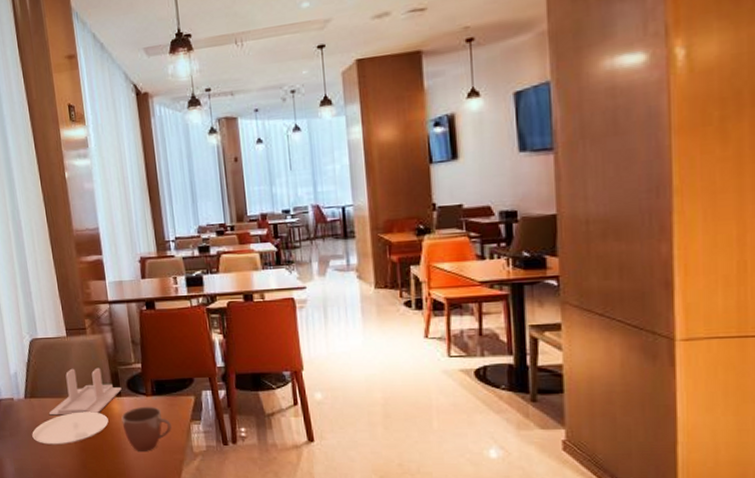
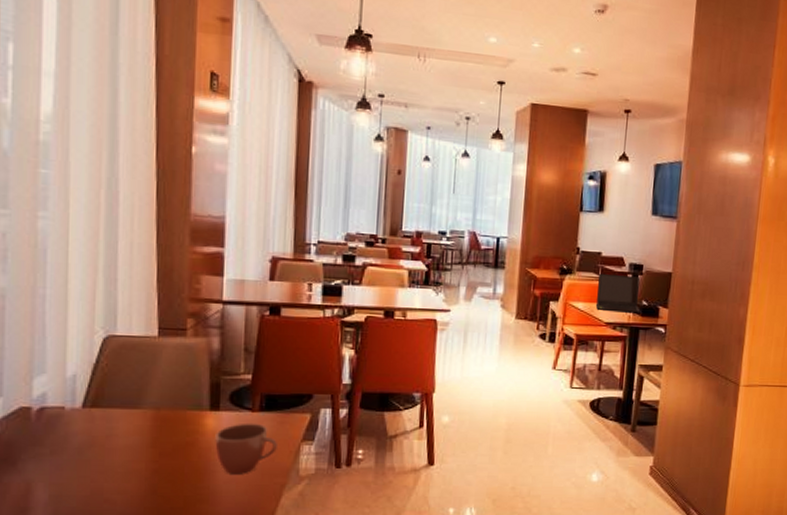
plate: present [32,411,109,446] -> none [84,426,197,467]
napkin holder: present [48,367,122,416] -> none [114,374,222,431]
laptop: none [463,225,522,269] -> present [596,273,640,314]

